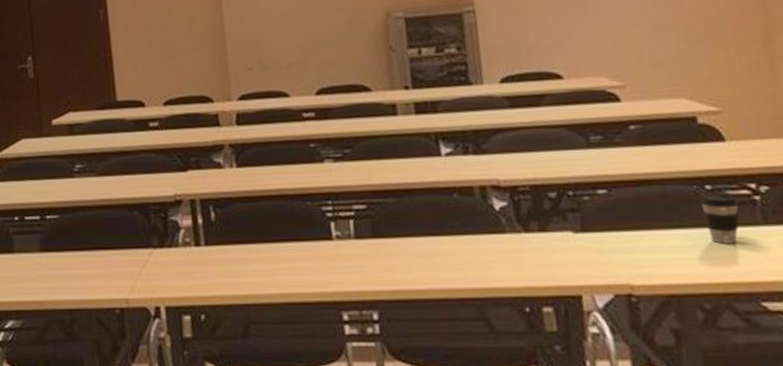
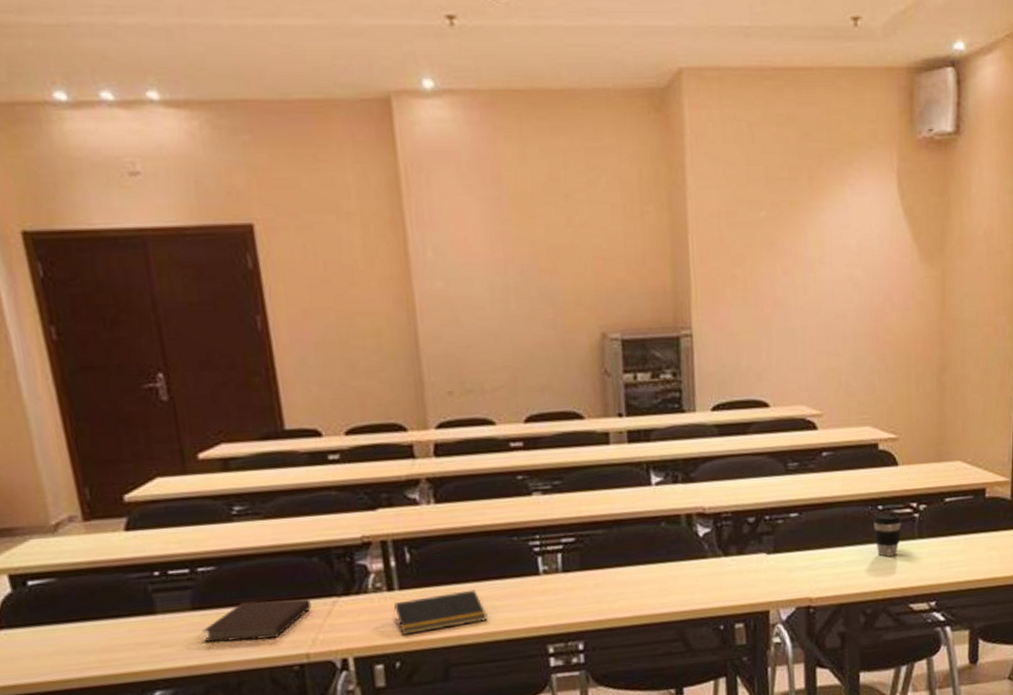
notebook: none [46,247,132,282] -> present [201,599,312,642]
notepad: none [200,250,284,290] -> present [393,589,488,636]

